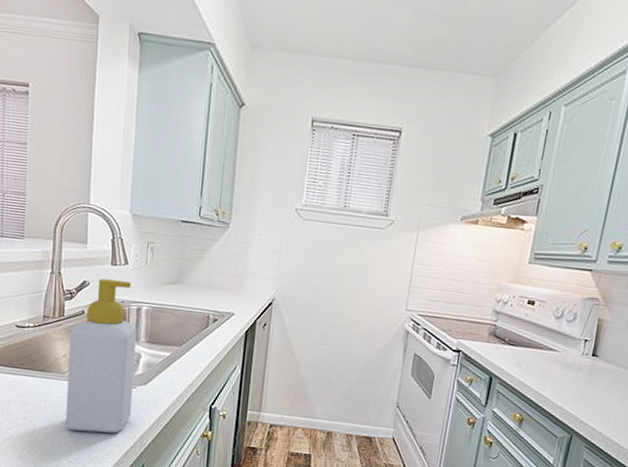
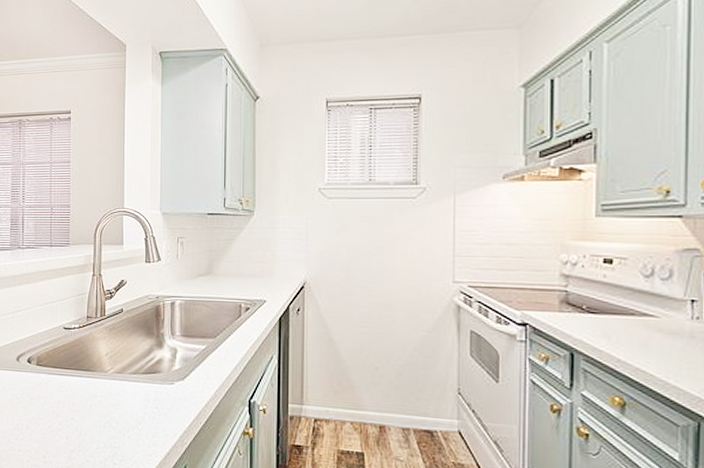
soap bottle: present [65,278,137,433] -> none [109,277,172,433]

